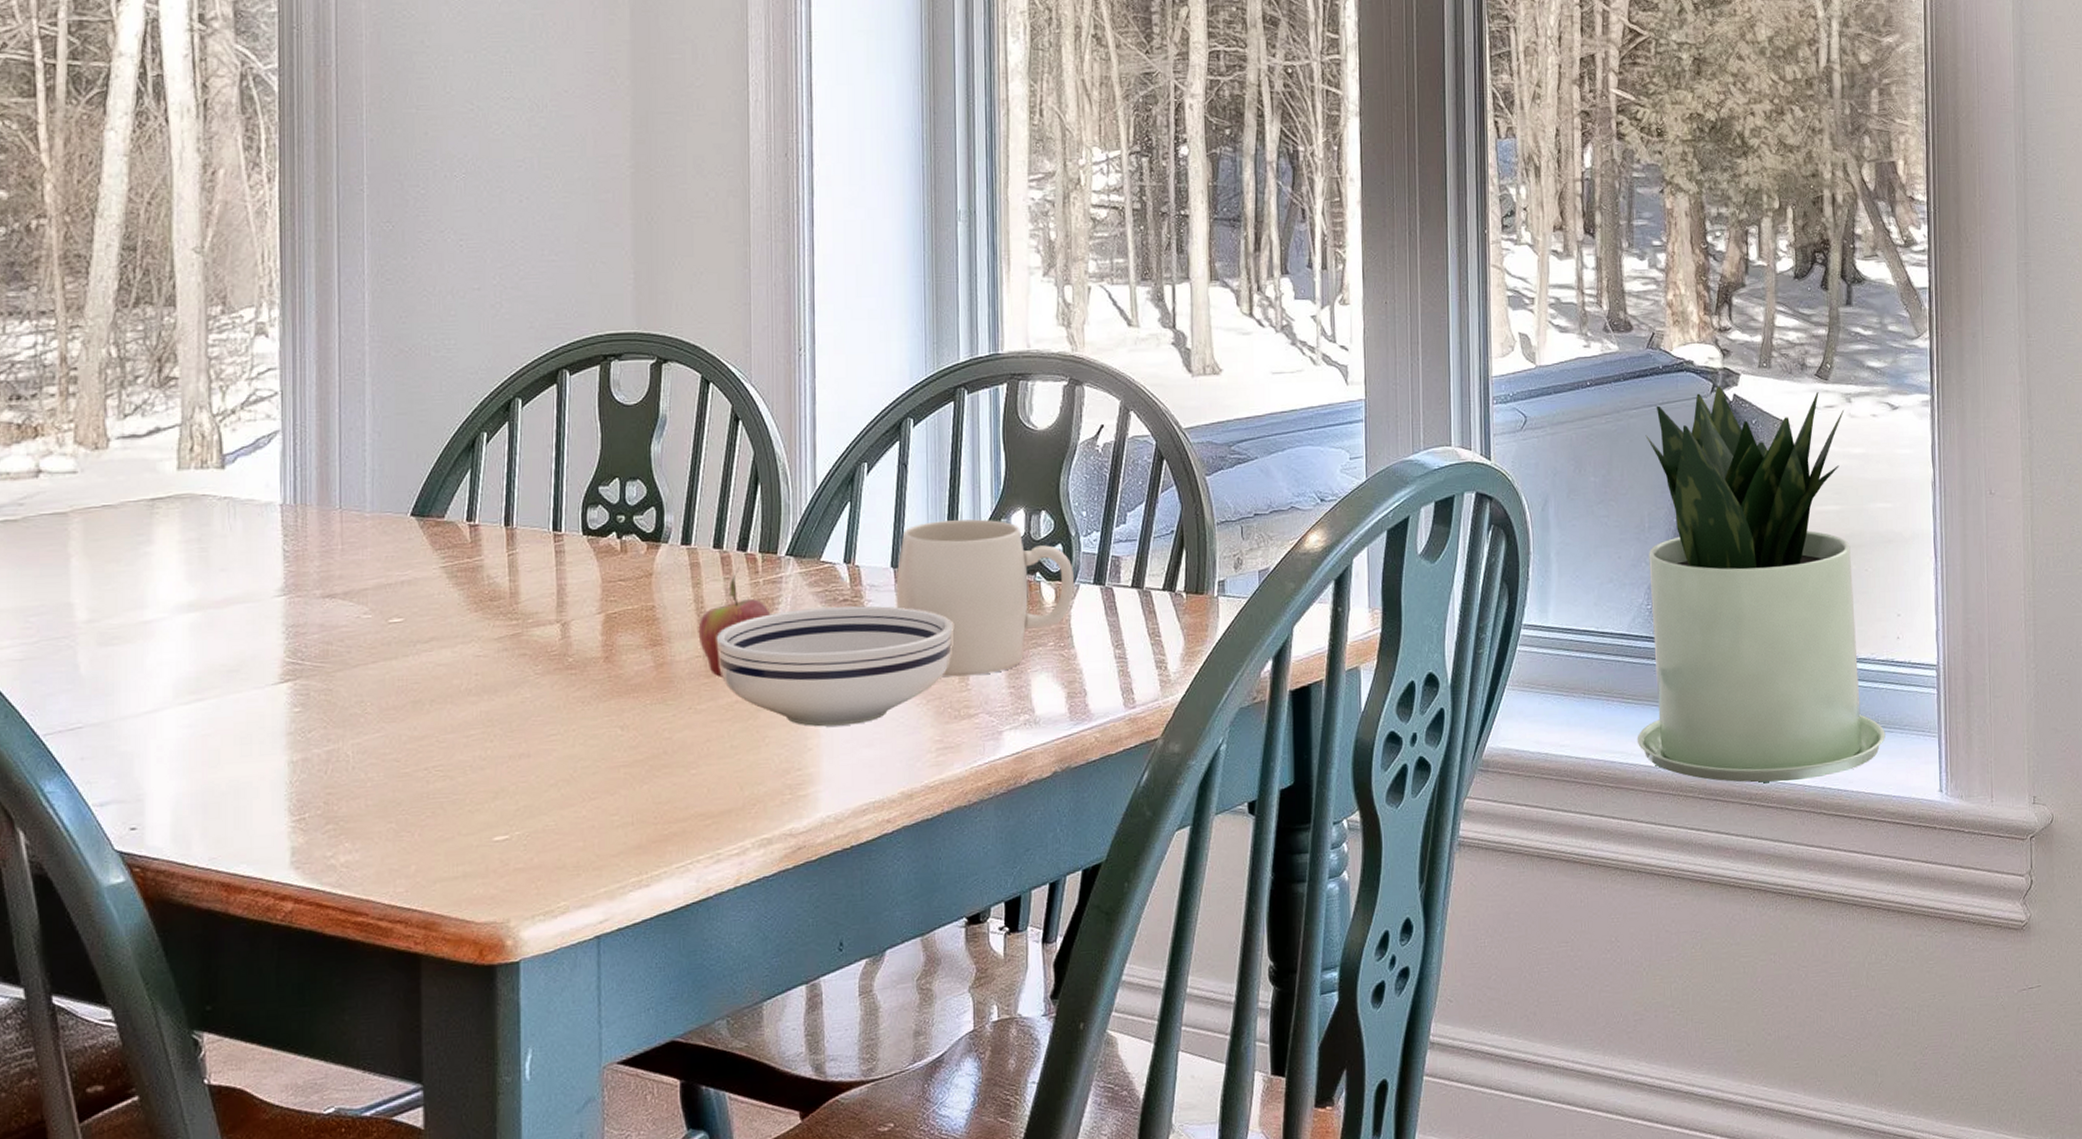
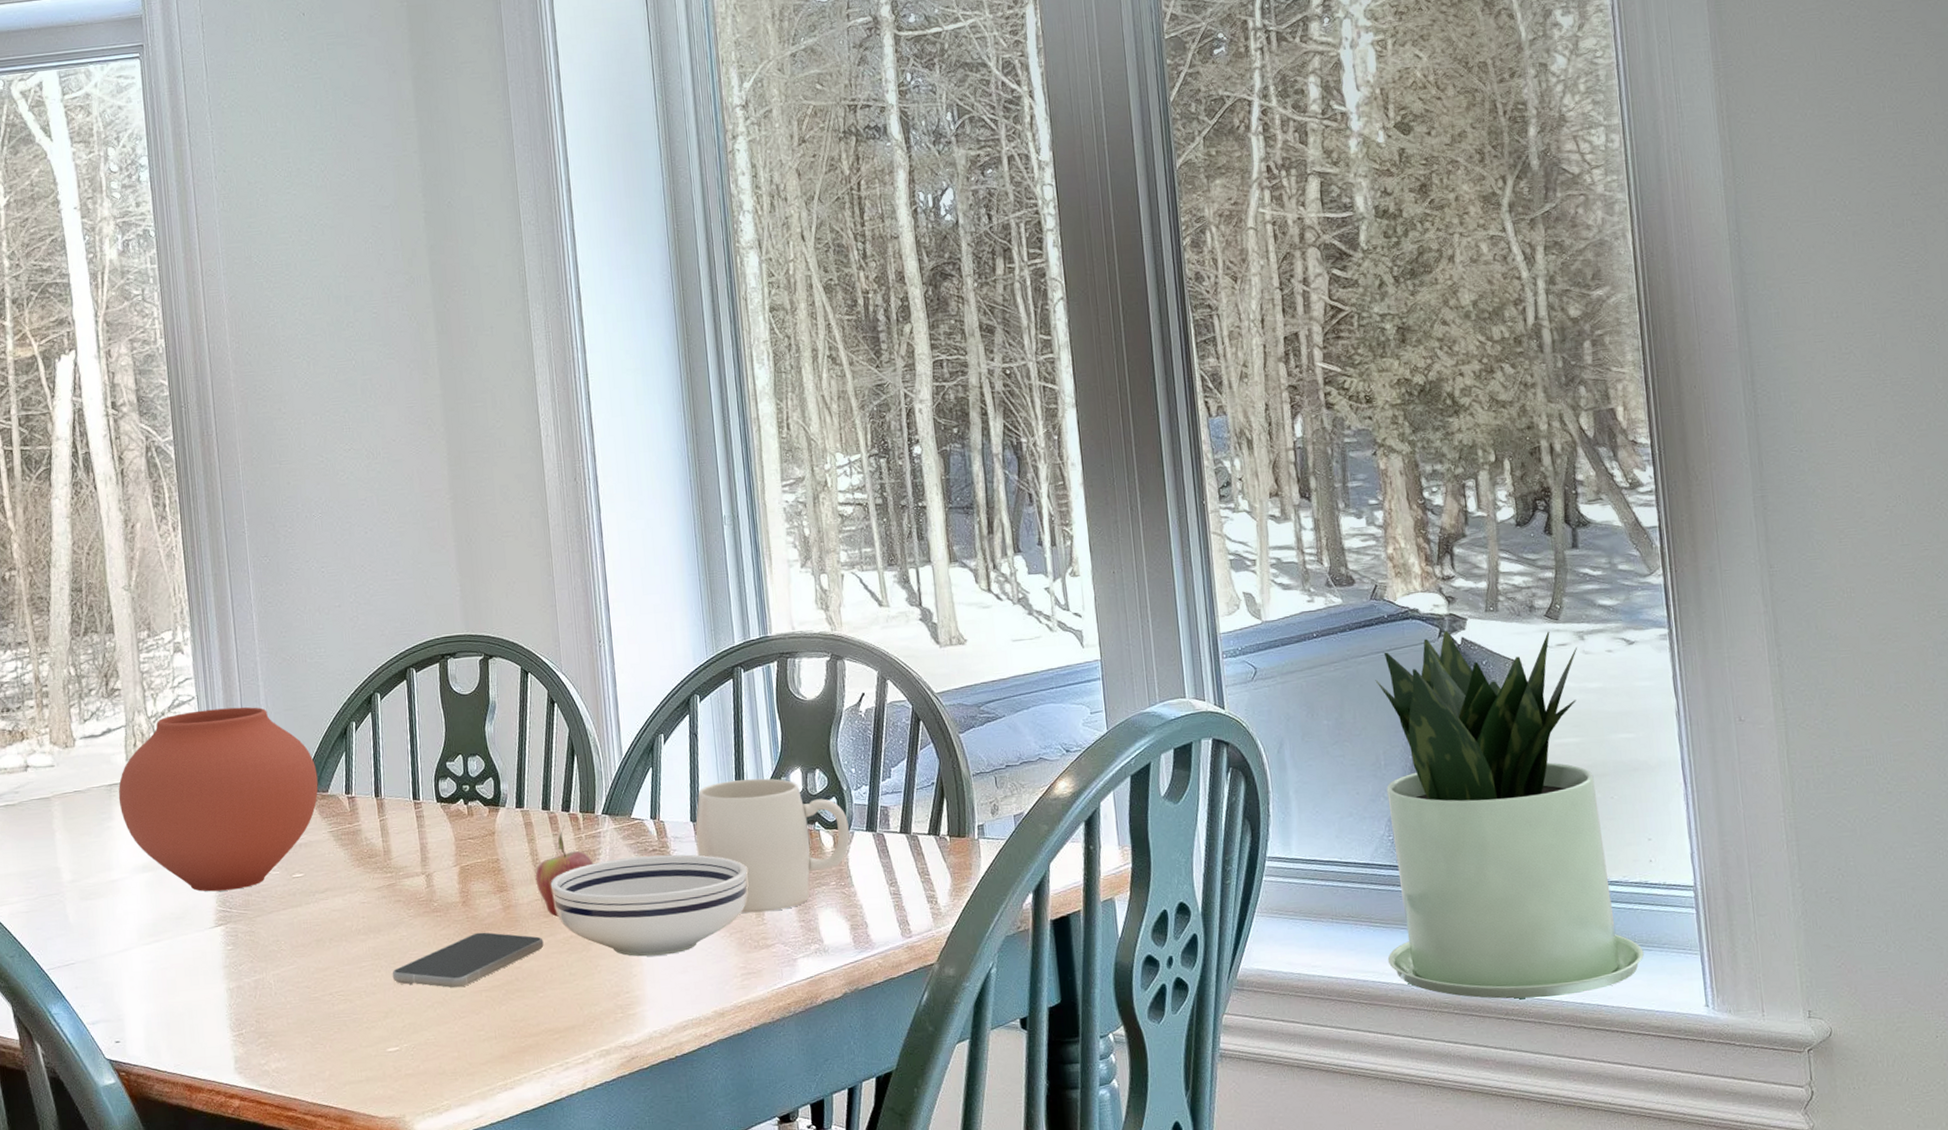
vase: none [163,407,432,639] -> present [118,707,319,892]
mobile phone: none [507,694,702,763] -> present [392,932,544,988]

